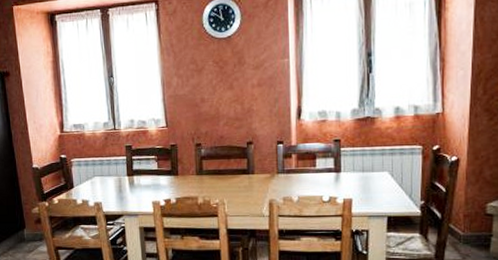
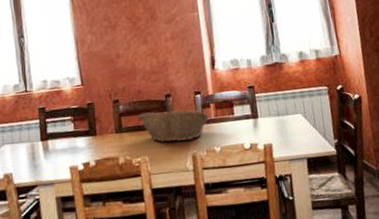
fruit basket: none [219,157,289,189] -> present [138,109,209,143]

